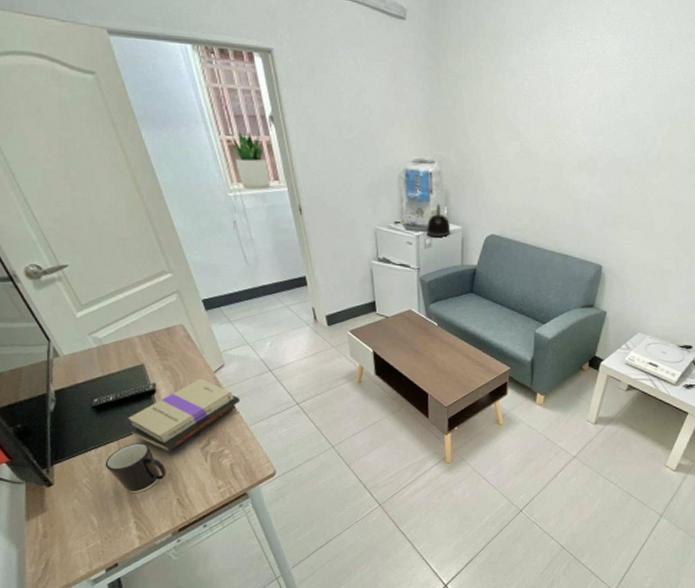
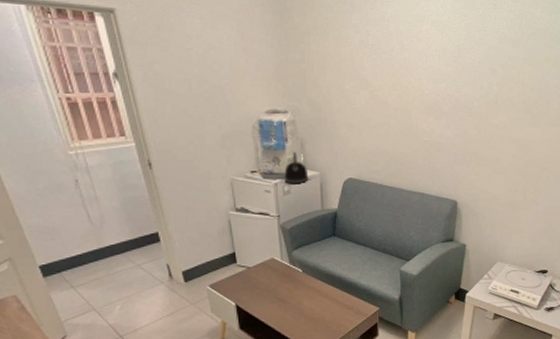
planter: present [231,130,271,190] -> none [71,87,116,146]

